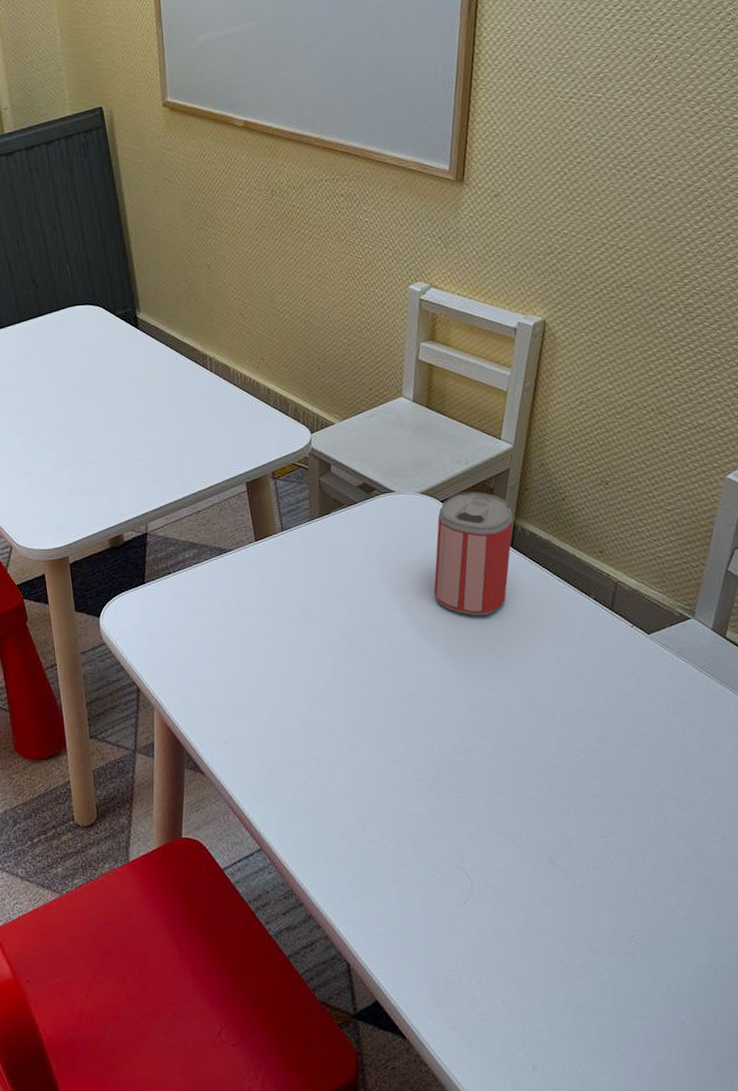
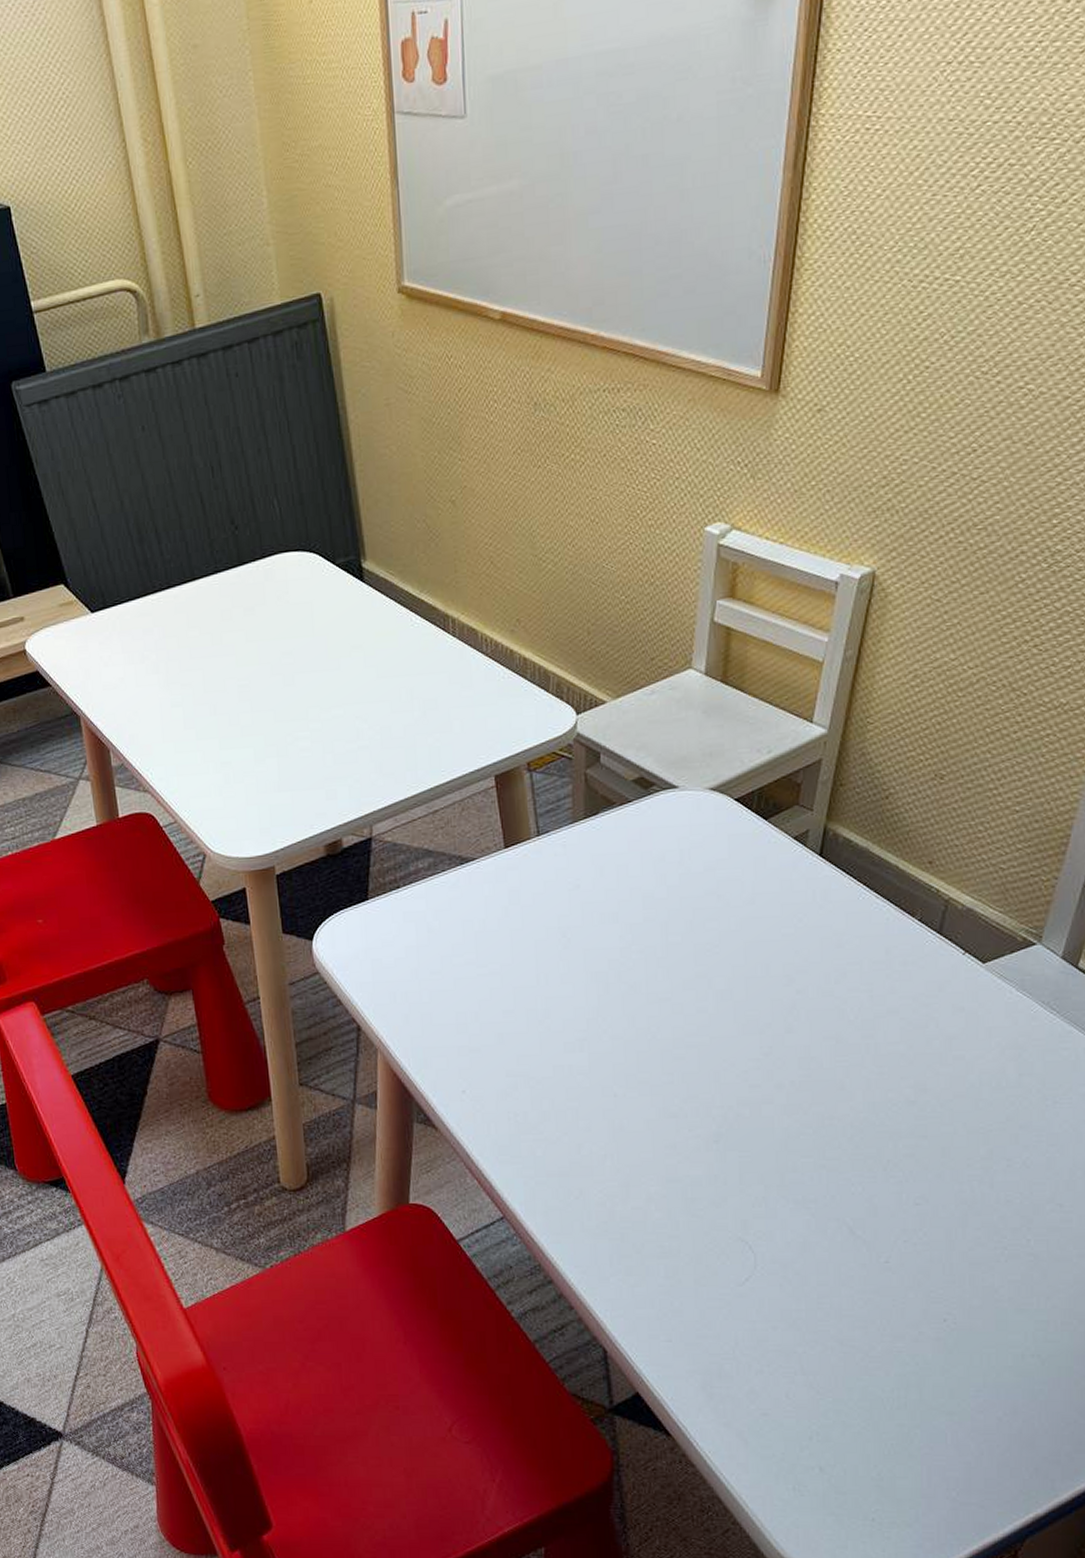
beer can: present [433,491,514,616] -> none [722,787,825,940]

